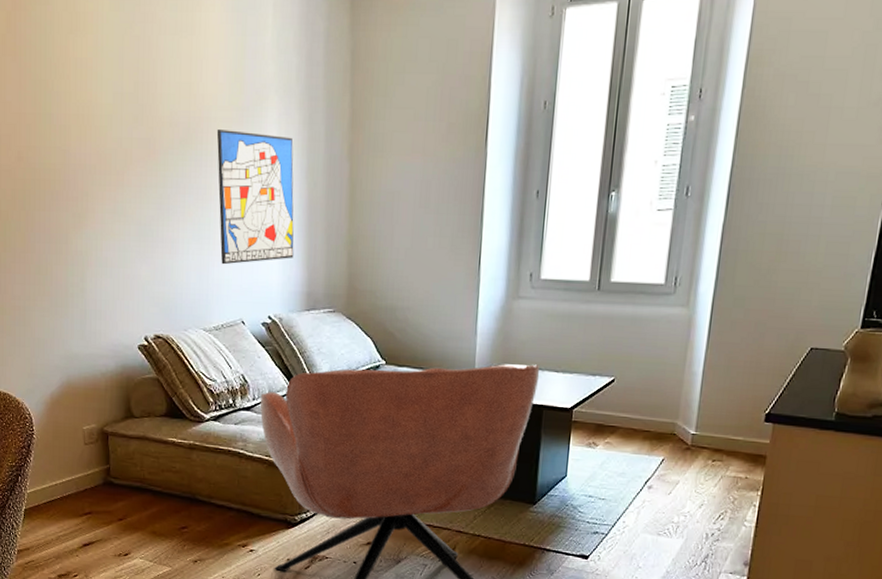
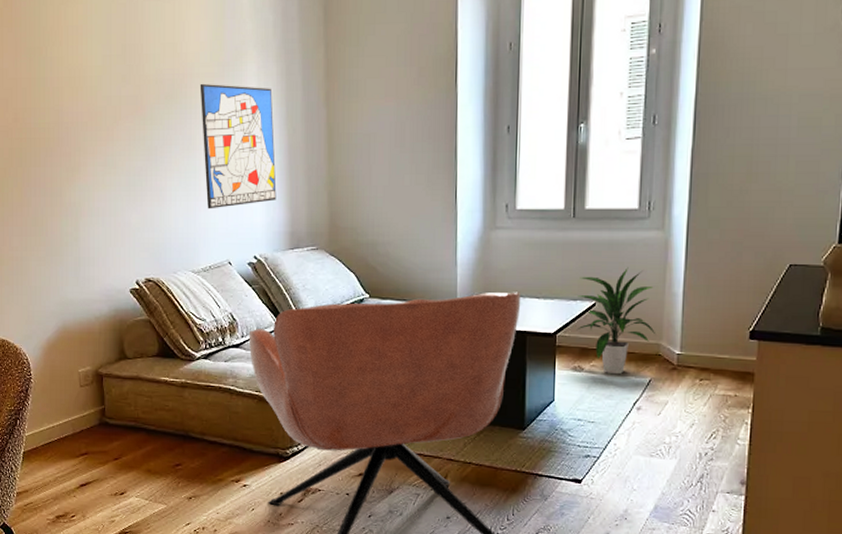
indoor plant: none [593,344,674,453] -> present [576,267,655,375]

